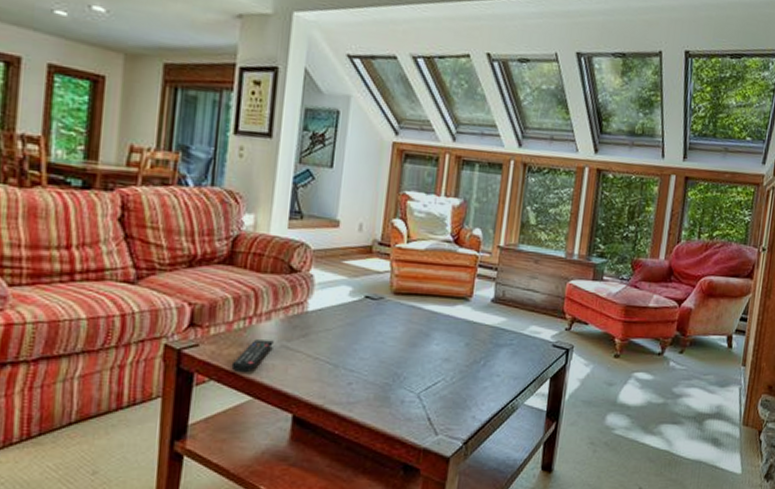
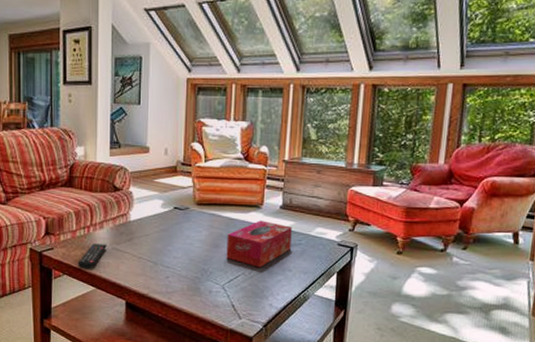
tissue box: none [424,315,503,372] -> present [226,220,292,267]

